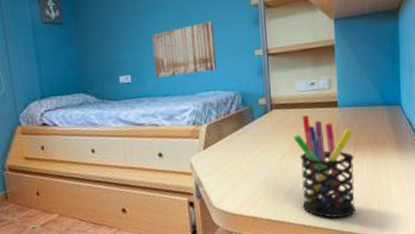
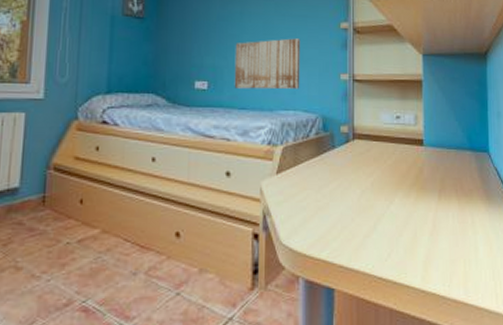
pen holder: present [293,115,356,218] -> none [375,150,439,274]

